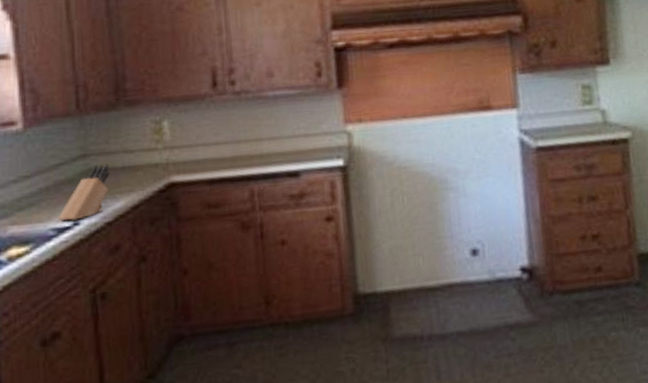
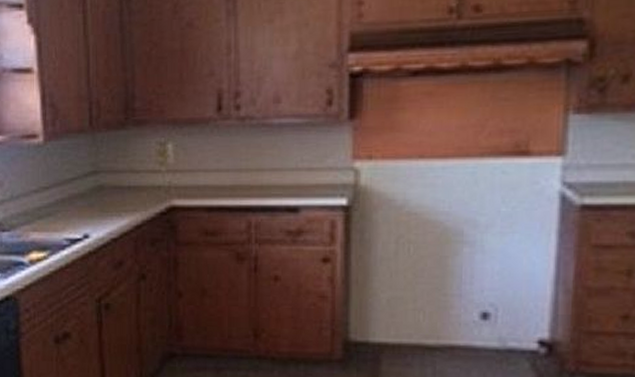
knife block: present [57,163,110,221] -> none [71,182,117,233]

